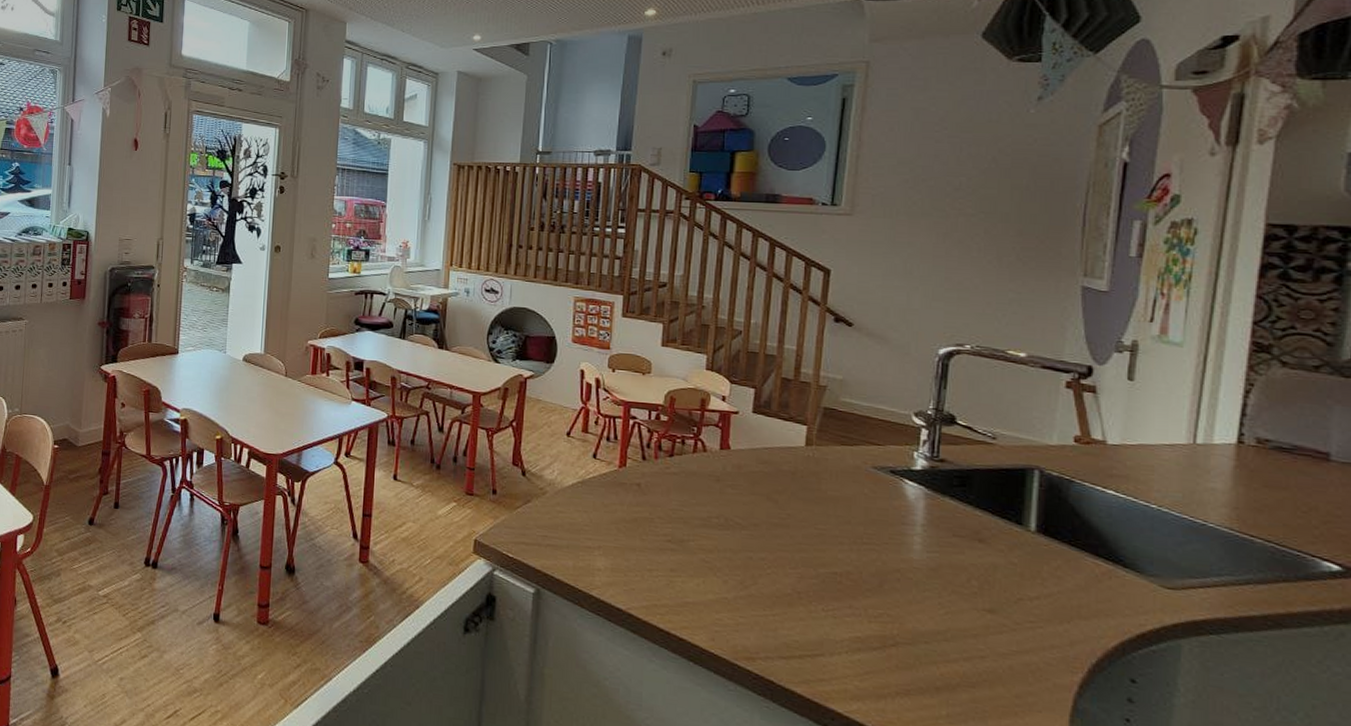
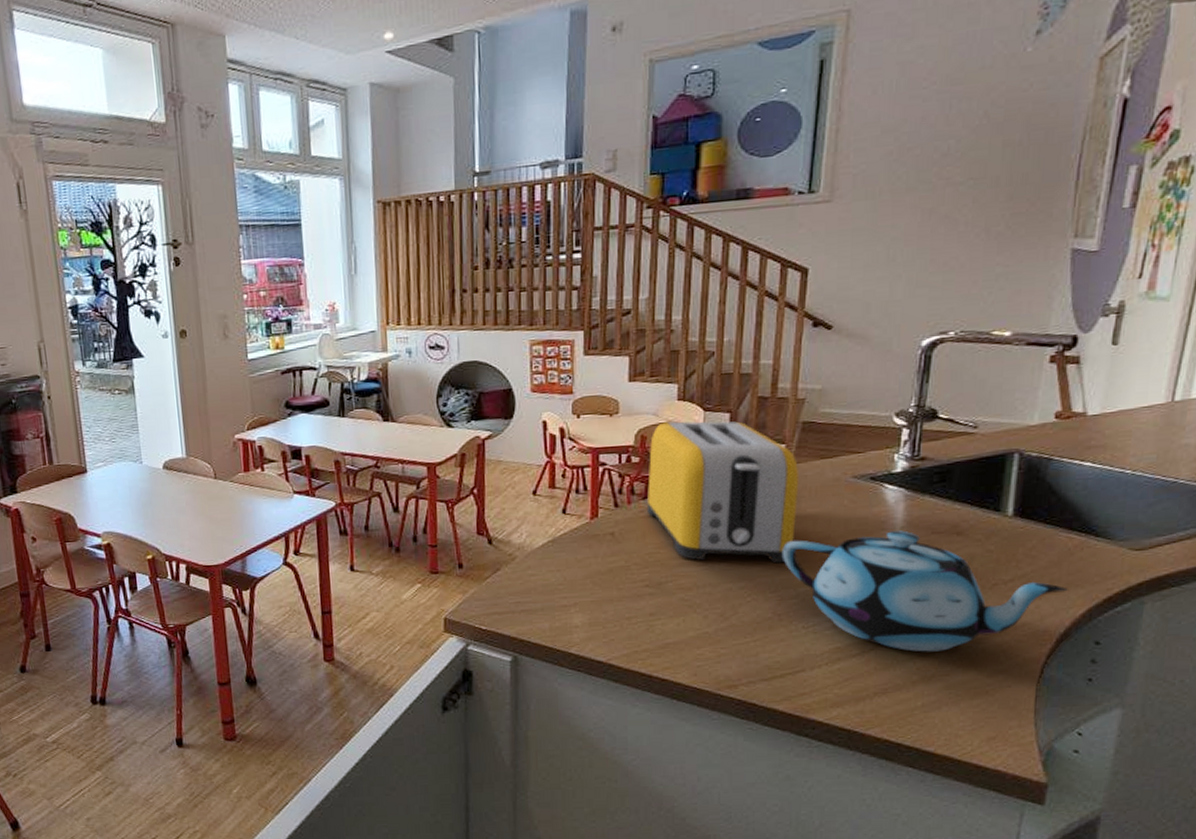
toaster: none [672,388,821,541] -> present [646,421,800,563]
teapot: none [803,520,1098,661] -> present [783,530,1068,652]

